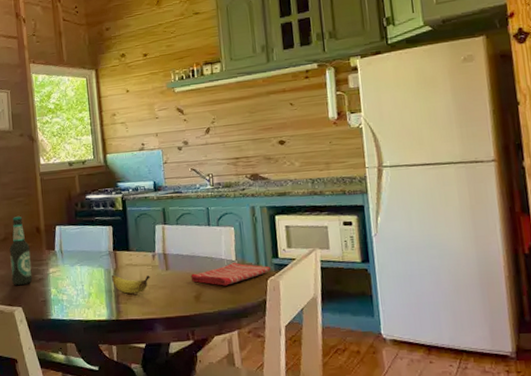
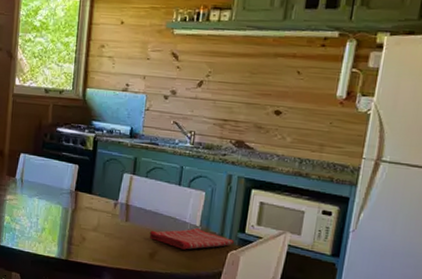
banana: present [112,275,150,294] -> none [68,215,108,239]

